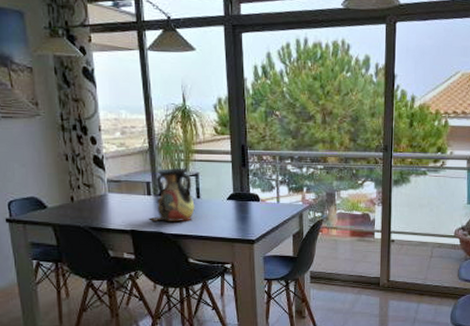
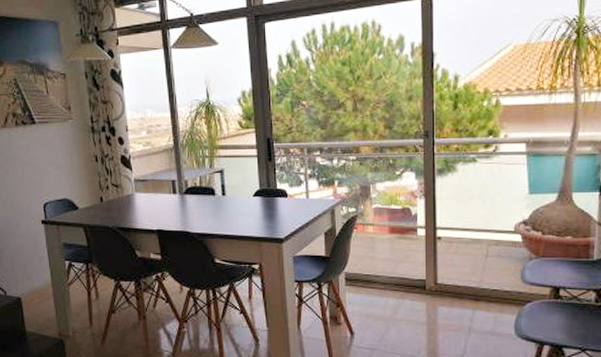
vase: present [150,167,195,222] -> none [175,164,220,221]

